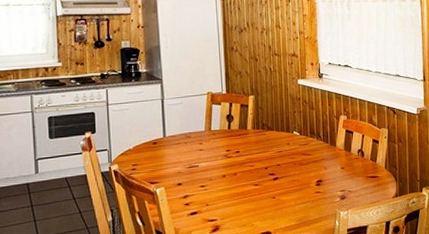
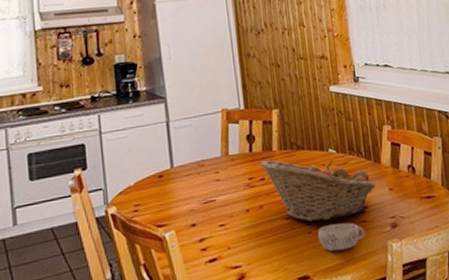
fruit basket: none [236,136,331,189] -> present [260,160,376,222]
decorative bowl: none [280,192,319,215] -> present [318,222,366,252]

